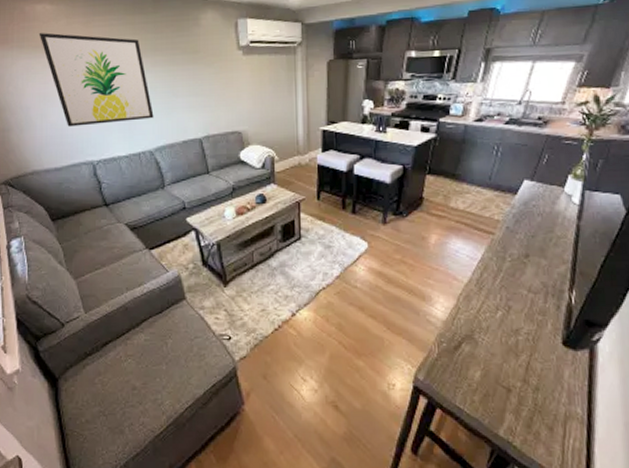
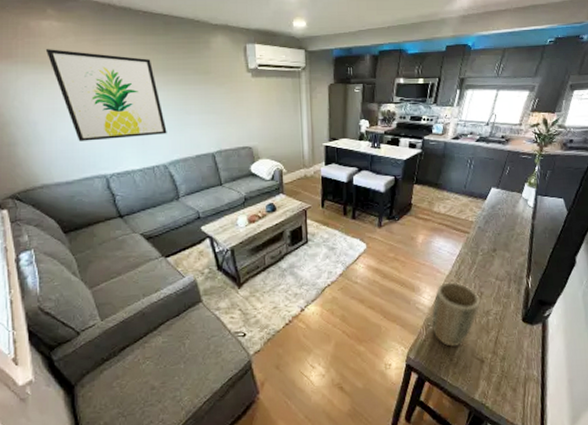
plant pot: none [446,290,507,369] -> present [432,281,480,347]

